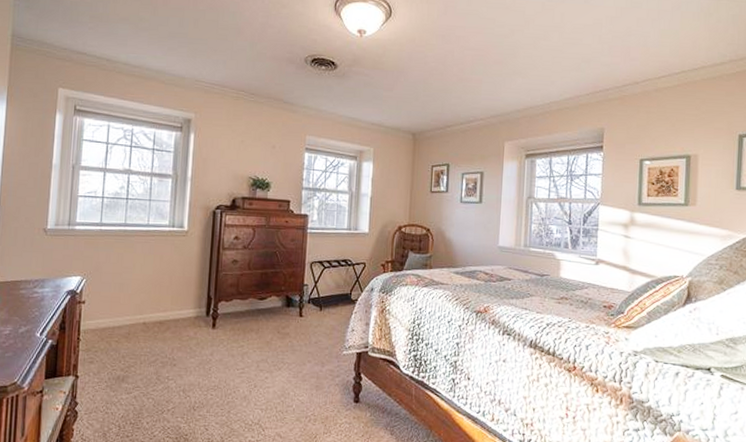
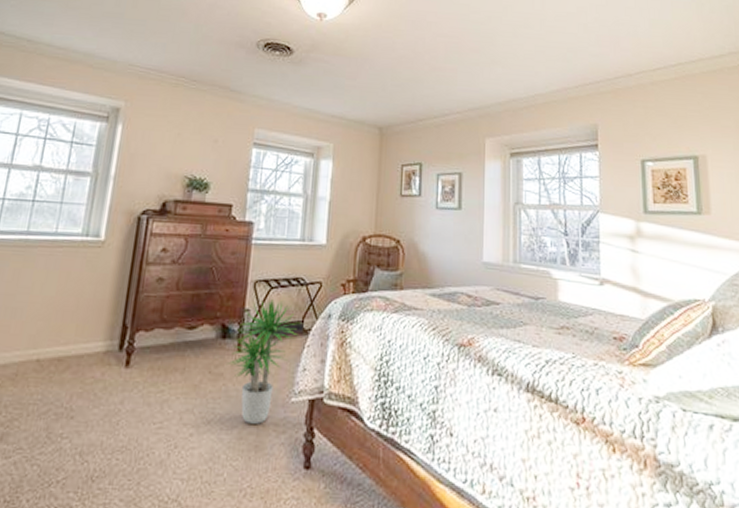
potted plant: none [291,275,350,370] -> present [226,298,302,424]

